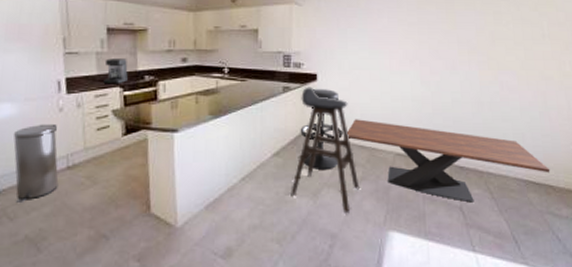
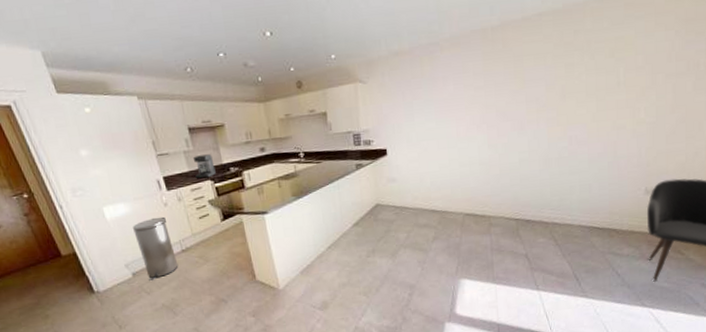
bar stool: present [291,87,360,214] -> none [371,161,433,268]
bar stool: present [300,89,343,170] -> none [375,162,415,234]
dining table: present [347,119,551,203] -> none [419,186,615,250]

